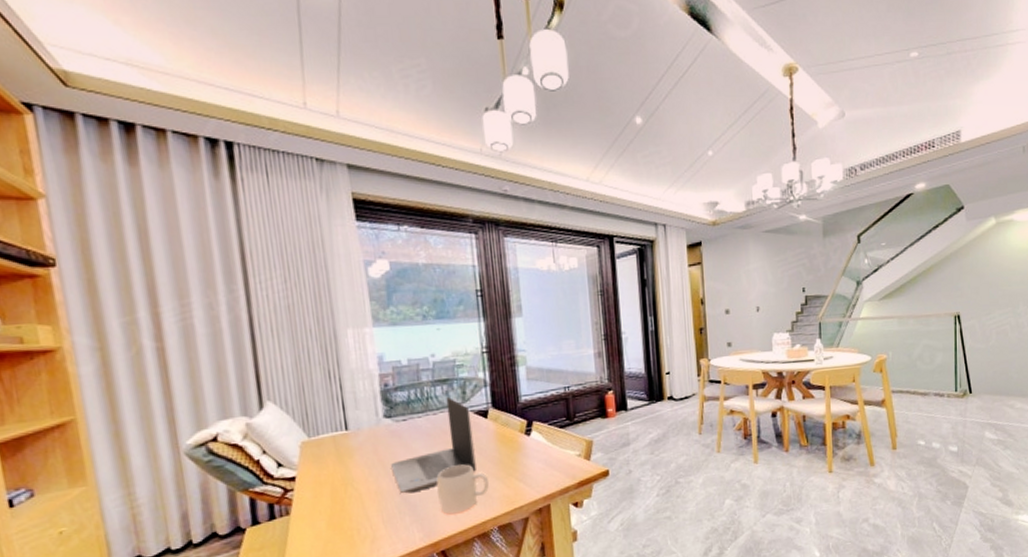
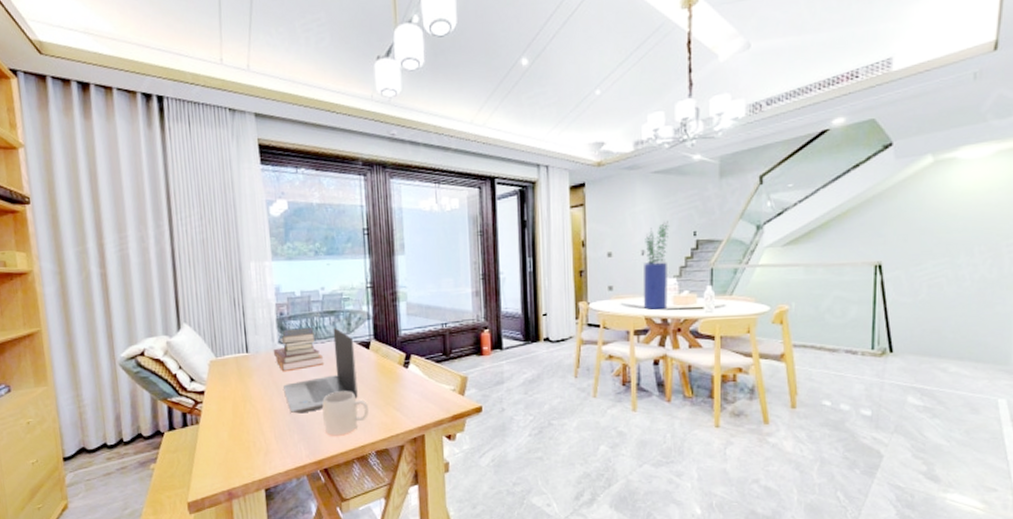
books: none [377,399,436,449] -> present [273,328,323,372]
vase: none [759,278,782,364] -> present [643,221,670,310]

